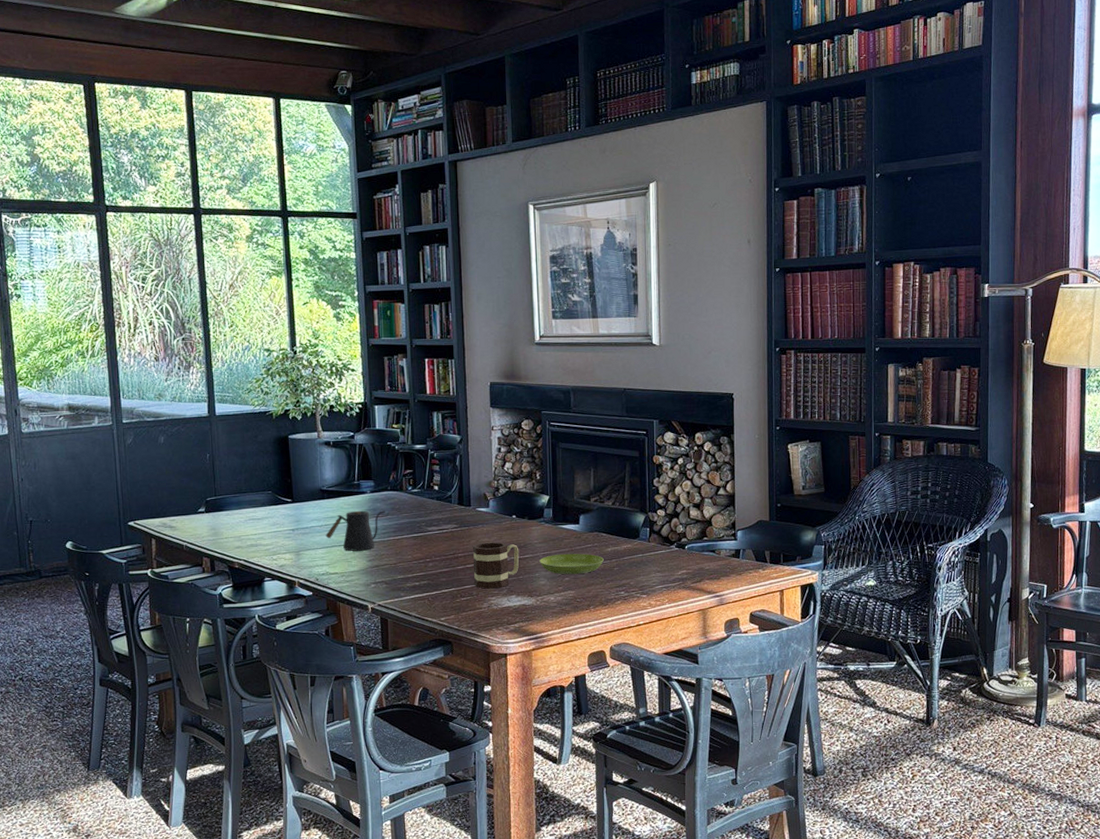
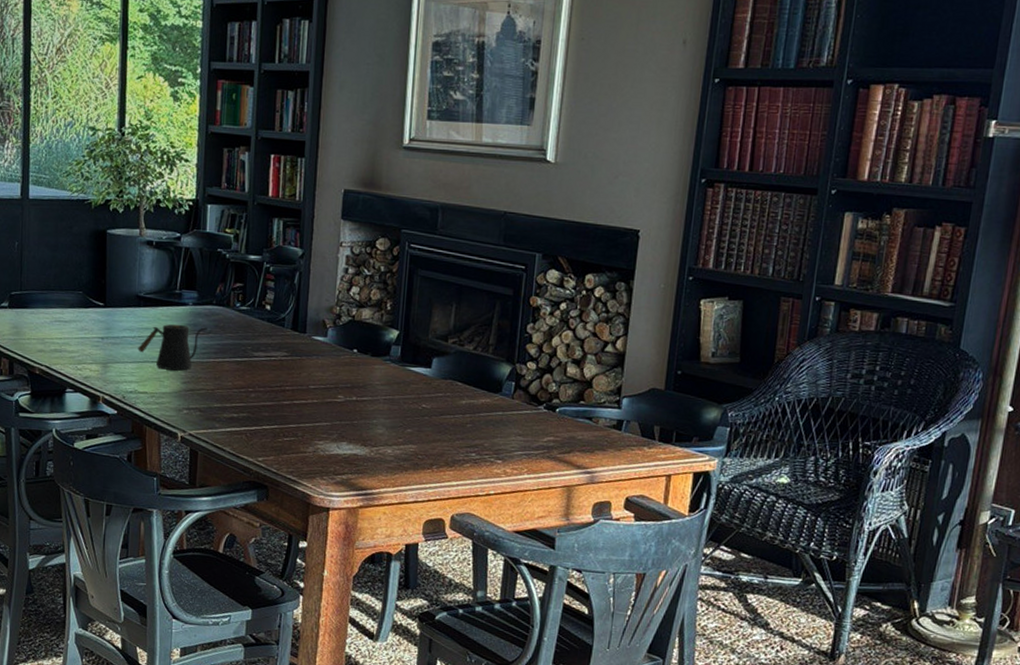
mug: present [472,542,519,589] -> none [299,376,357,432]
saucer: present [539,553,604,575] -> none [379,400,456,427]

